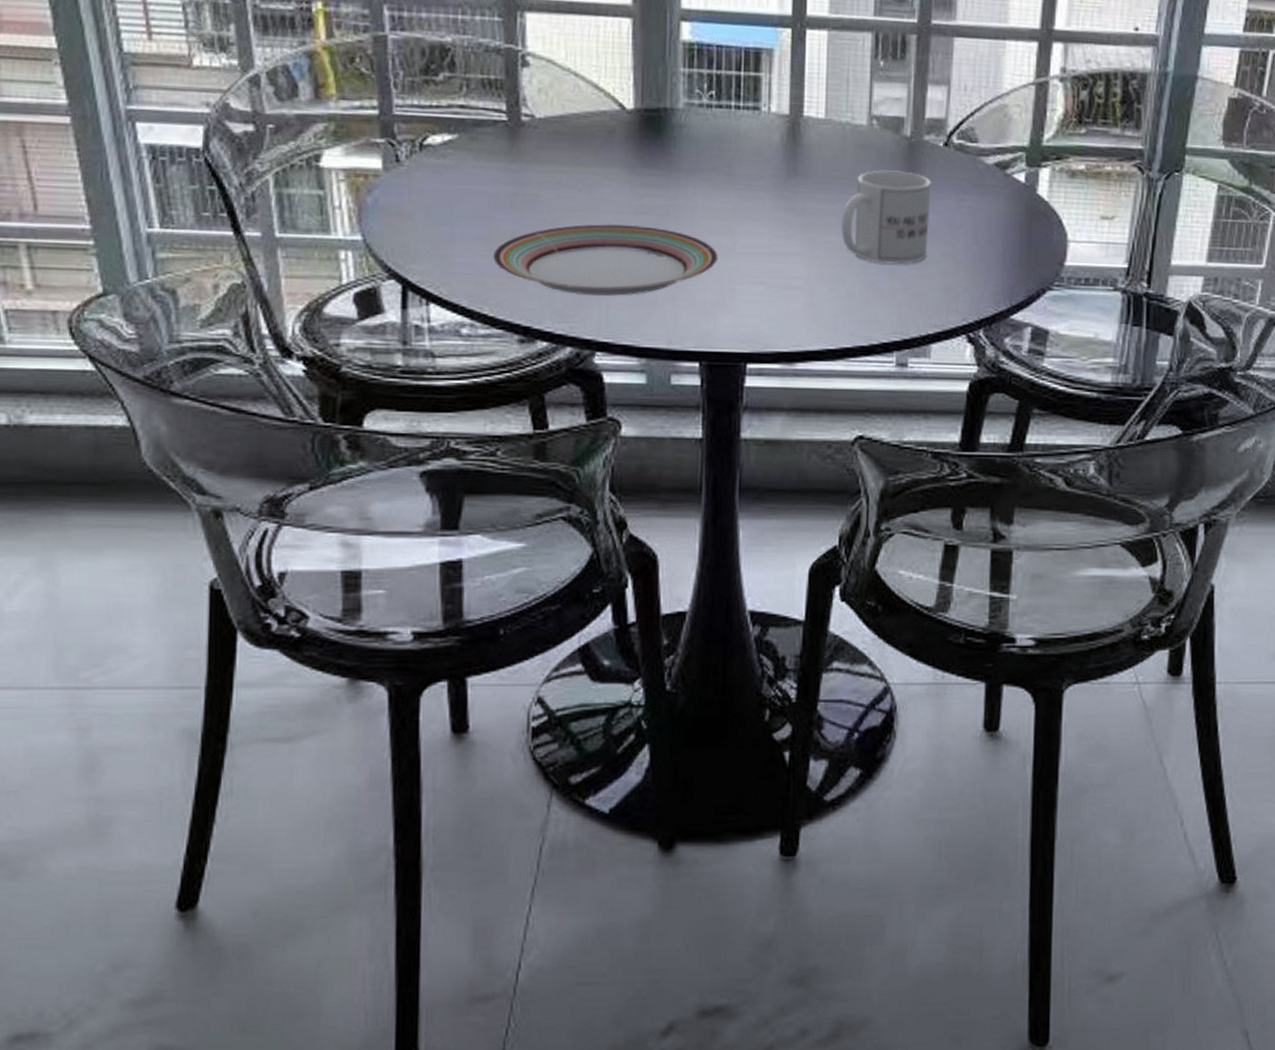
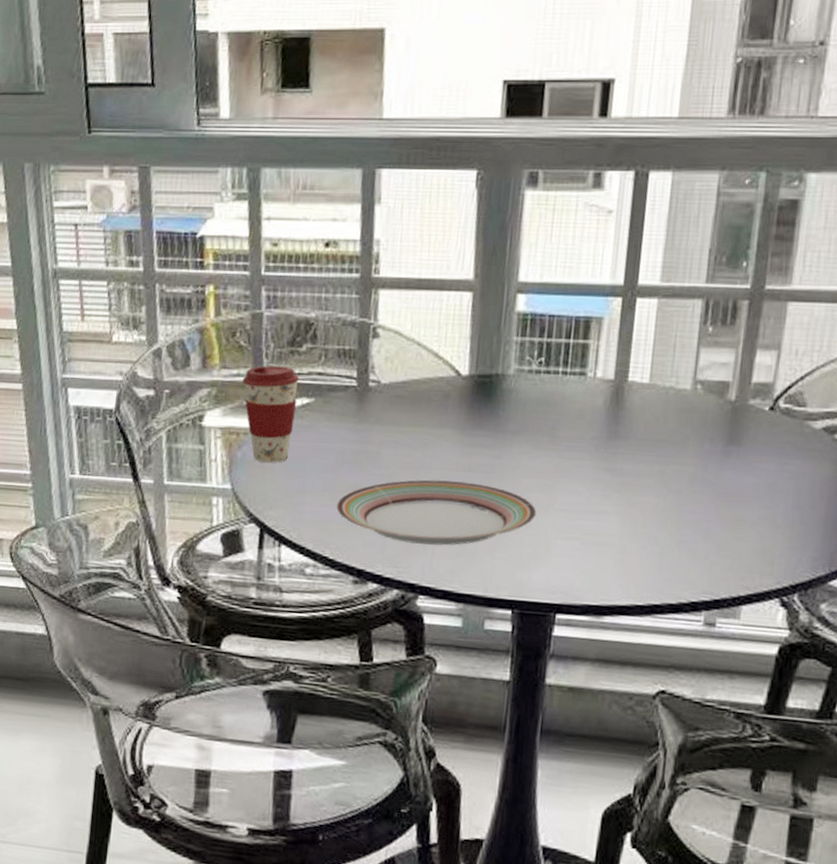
coffee cup: none [367,96,438,210] -> present [242,365,299,463]
mug: present [840,170,931,265] -> none [657,433,754,526]

